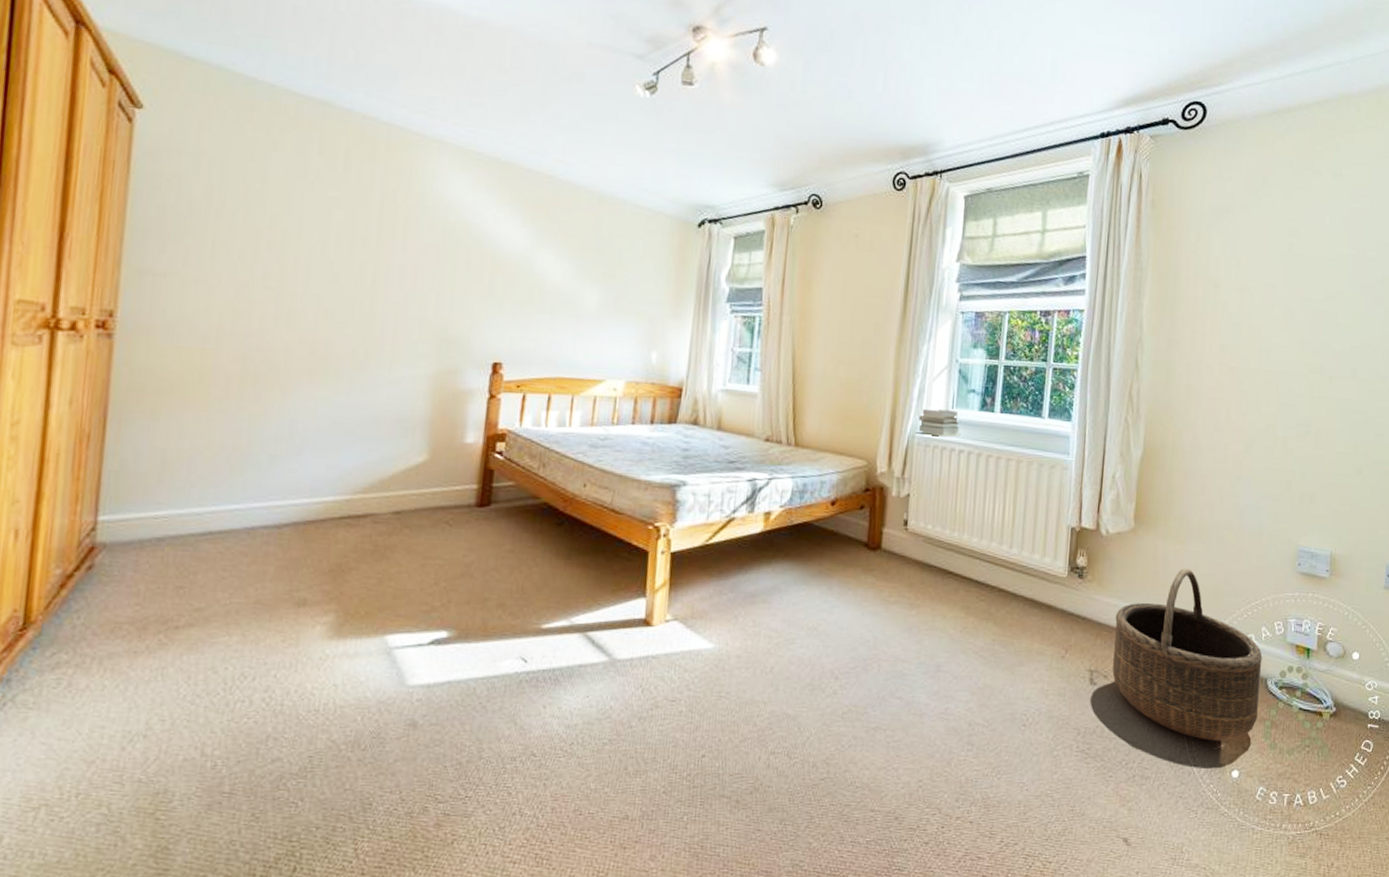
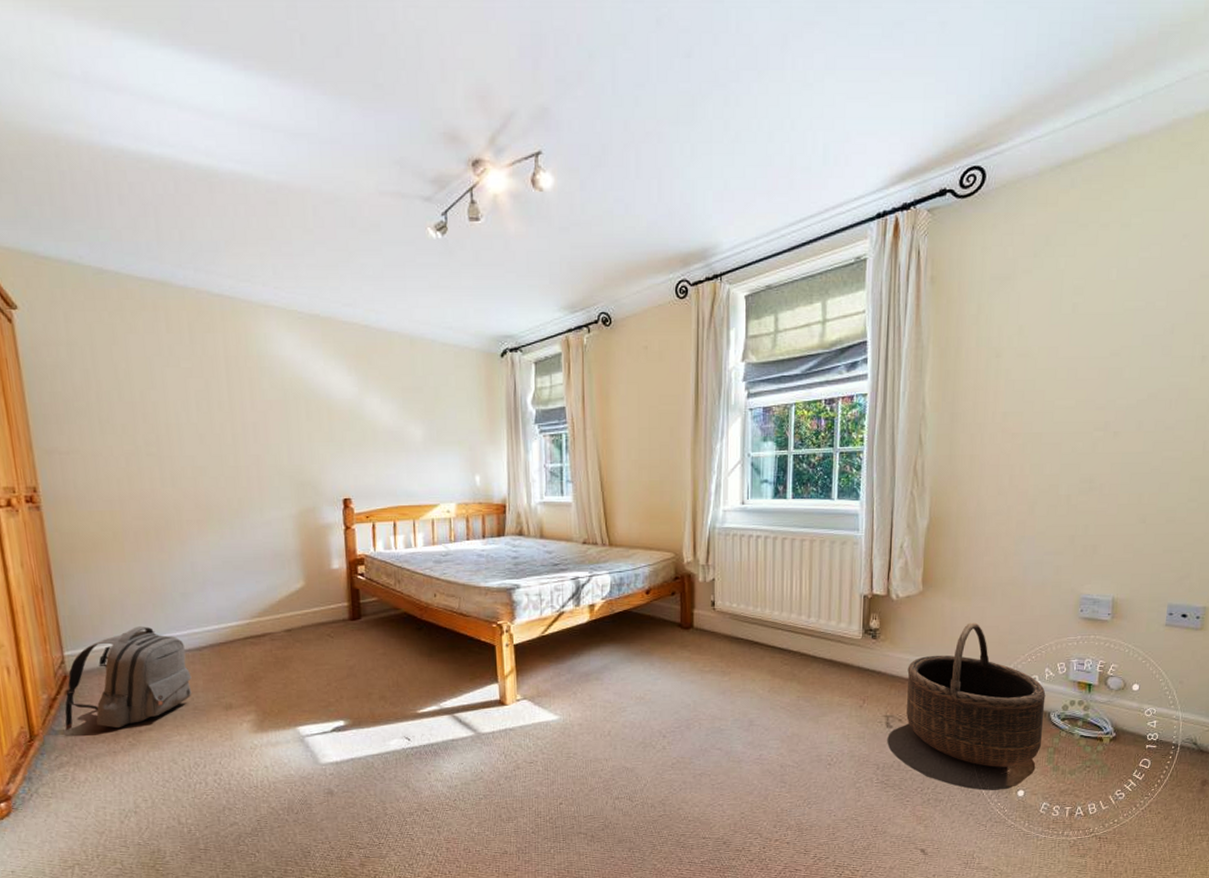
backpack: none [75,491,262,621] -> present [64,626,192,731]
books: present [919,408,961,438] -> none [718,501,757,526]

